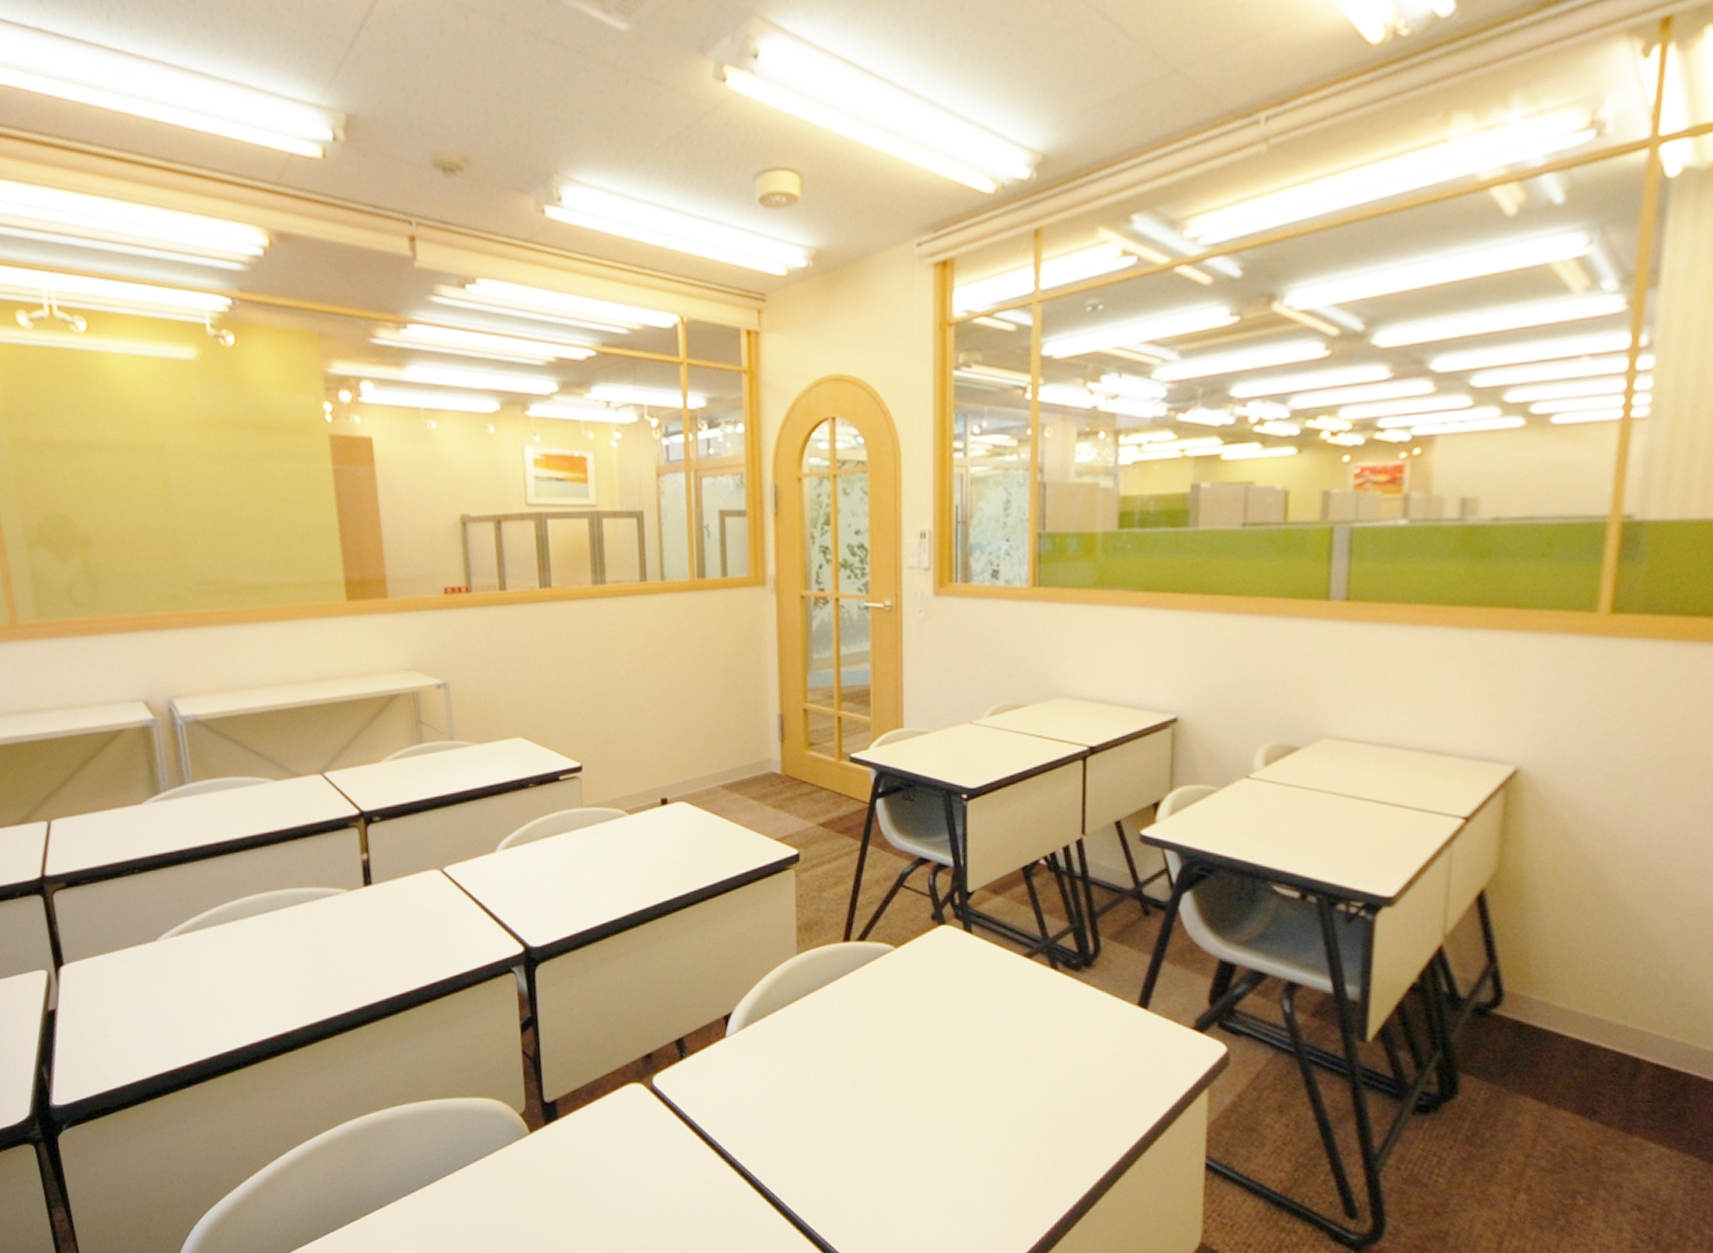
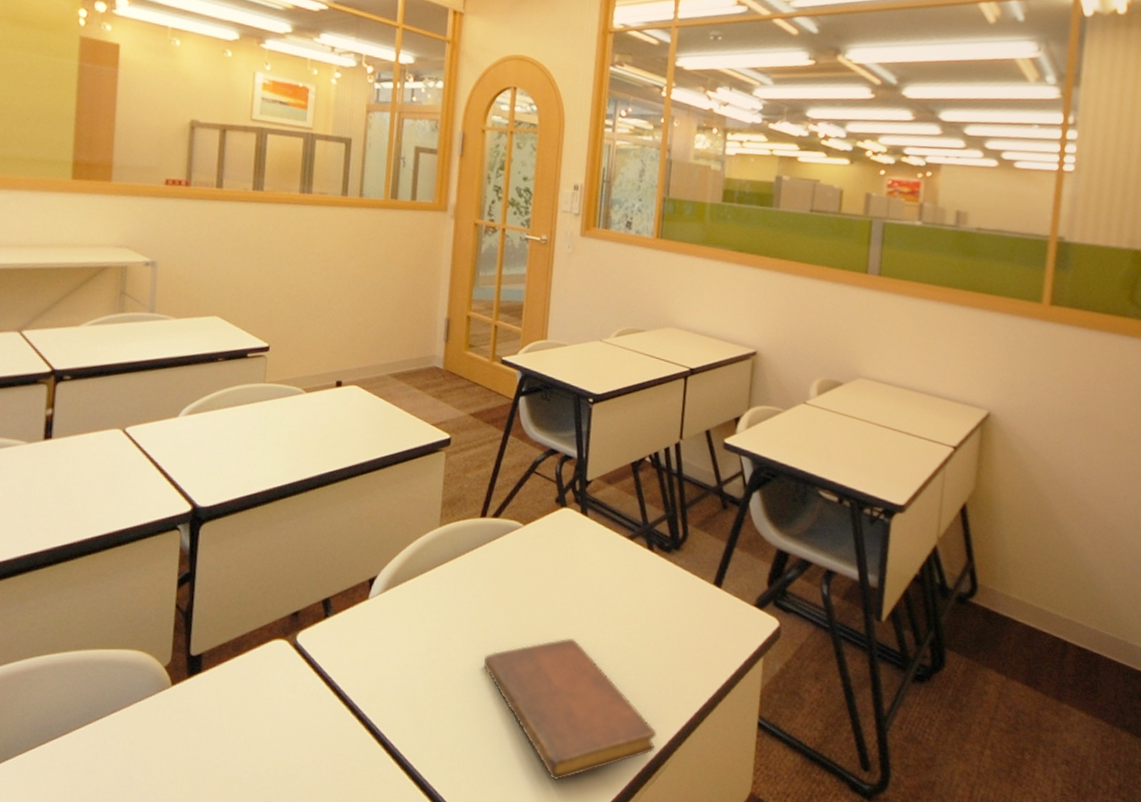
notebook: none [863,1072,1077,1229] -> present [483,637,657,781]

